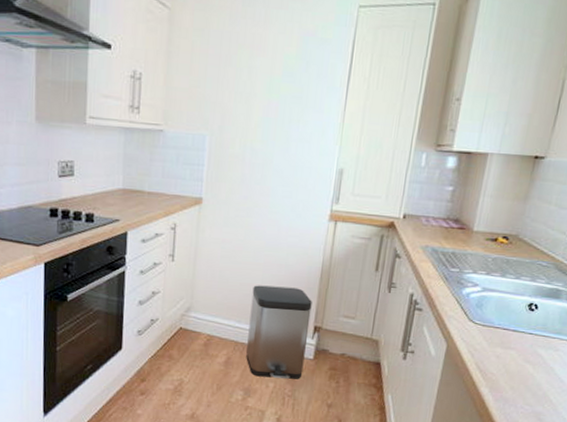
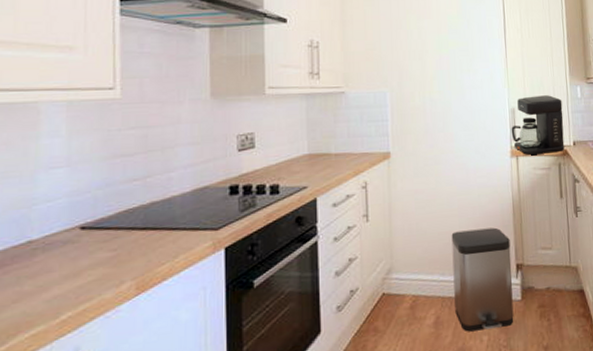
coffee maker: none [334,158,401,223] -> present [511,95,565,156]

